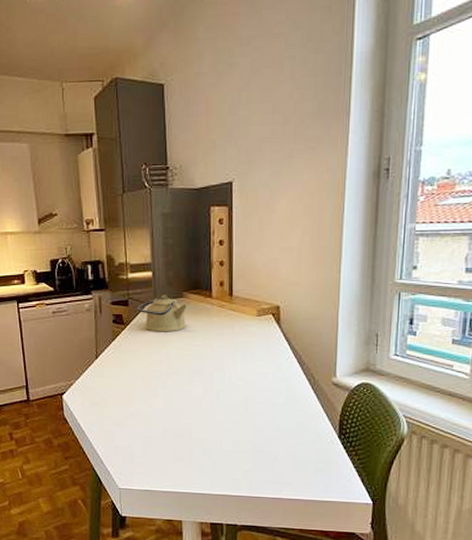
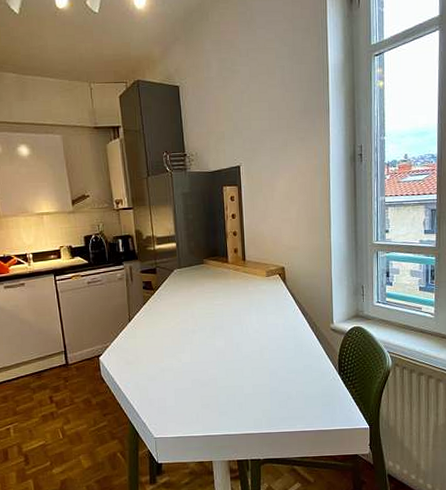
kettle: present [137,294,187,332] -> none [164,262,208,295]

